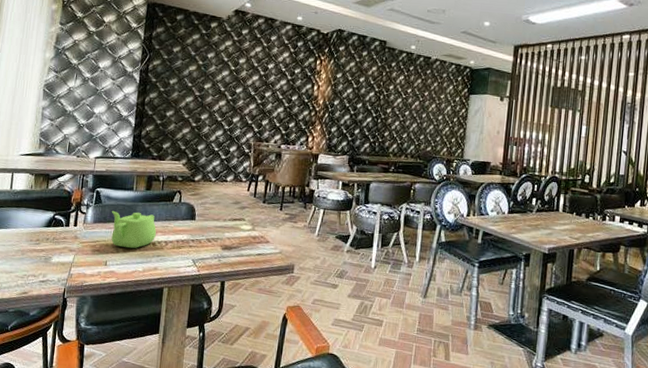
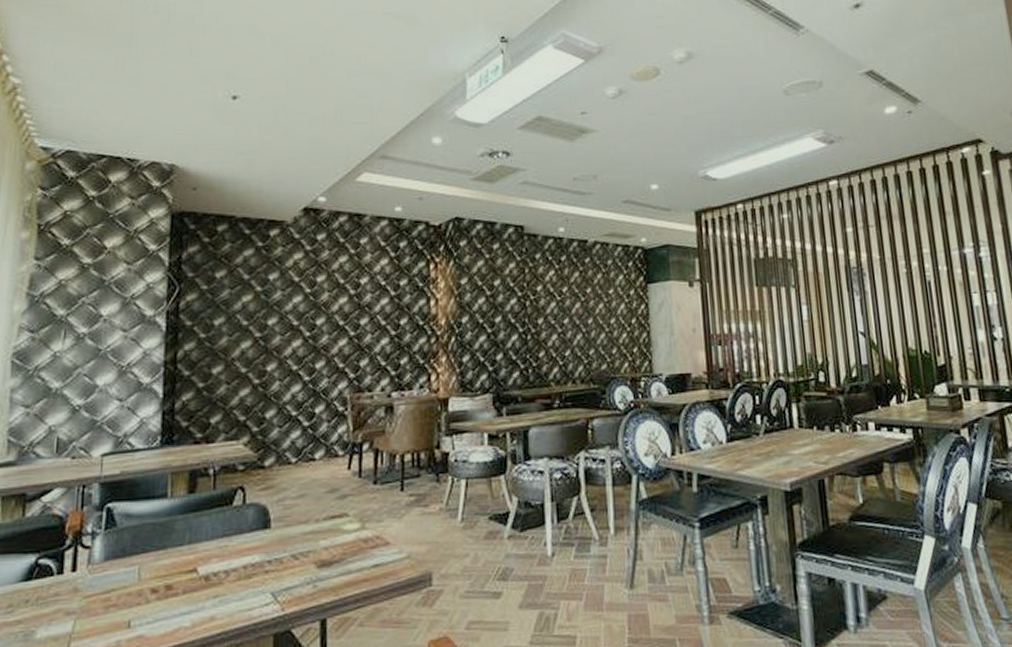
teapot: present [111,210,156,249] -> none [133,530,209,593]

